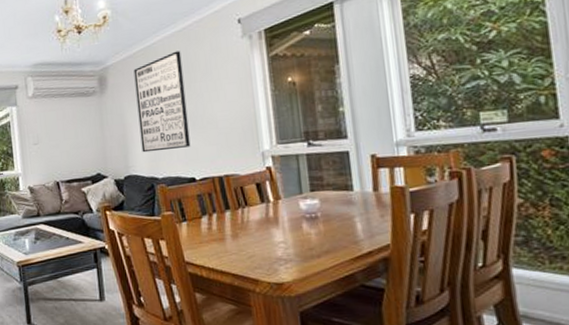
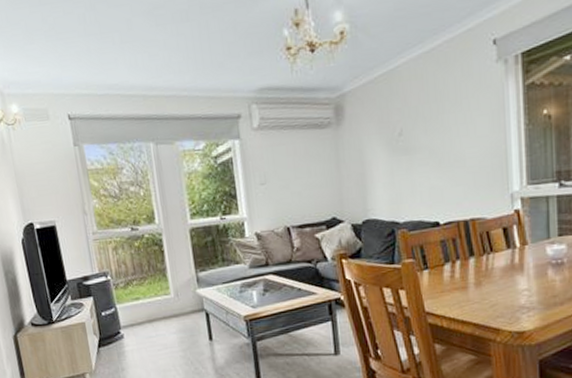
wall art: present [133,50,191,153] -> none [374,76,436,194]

